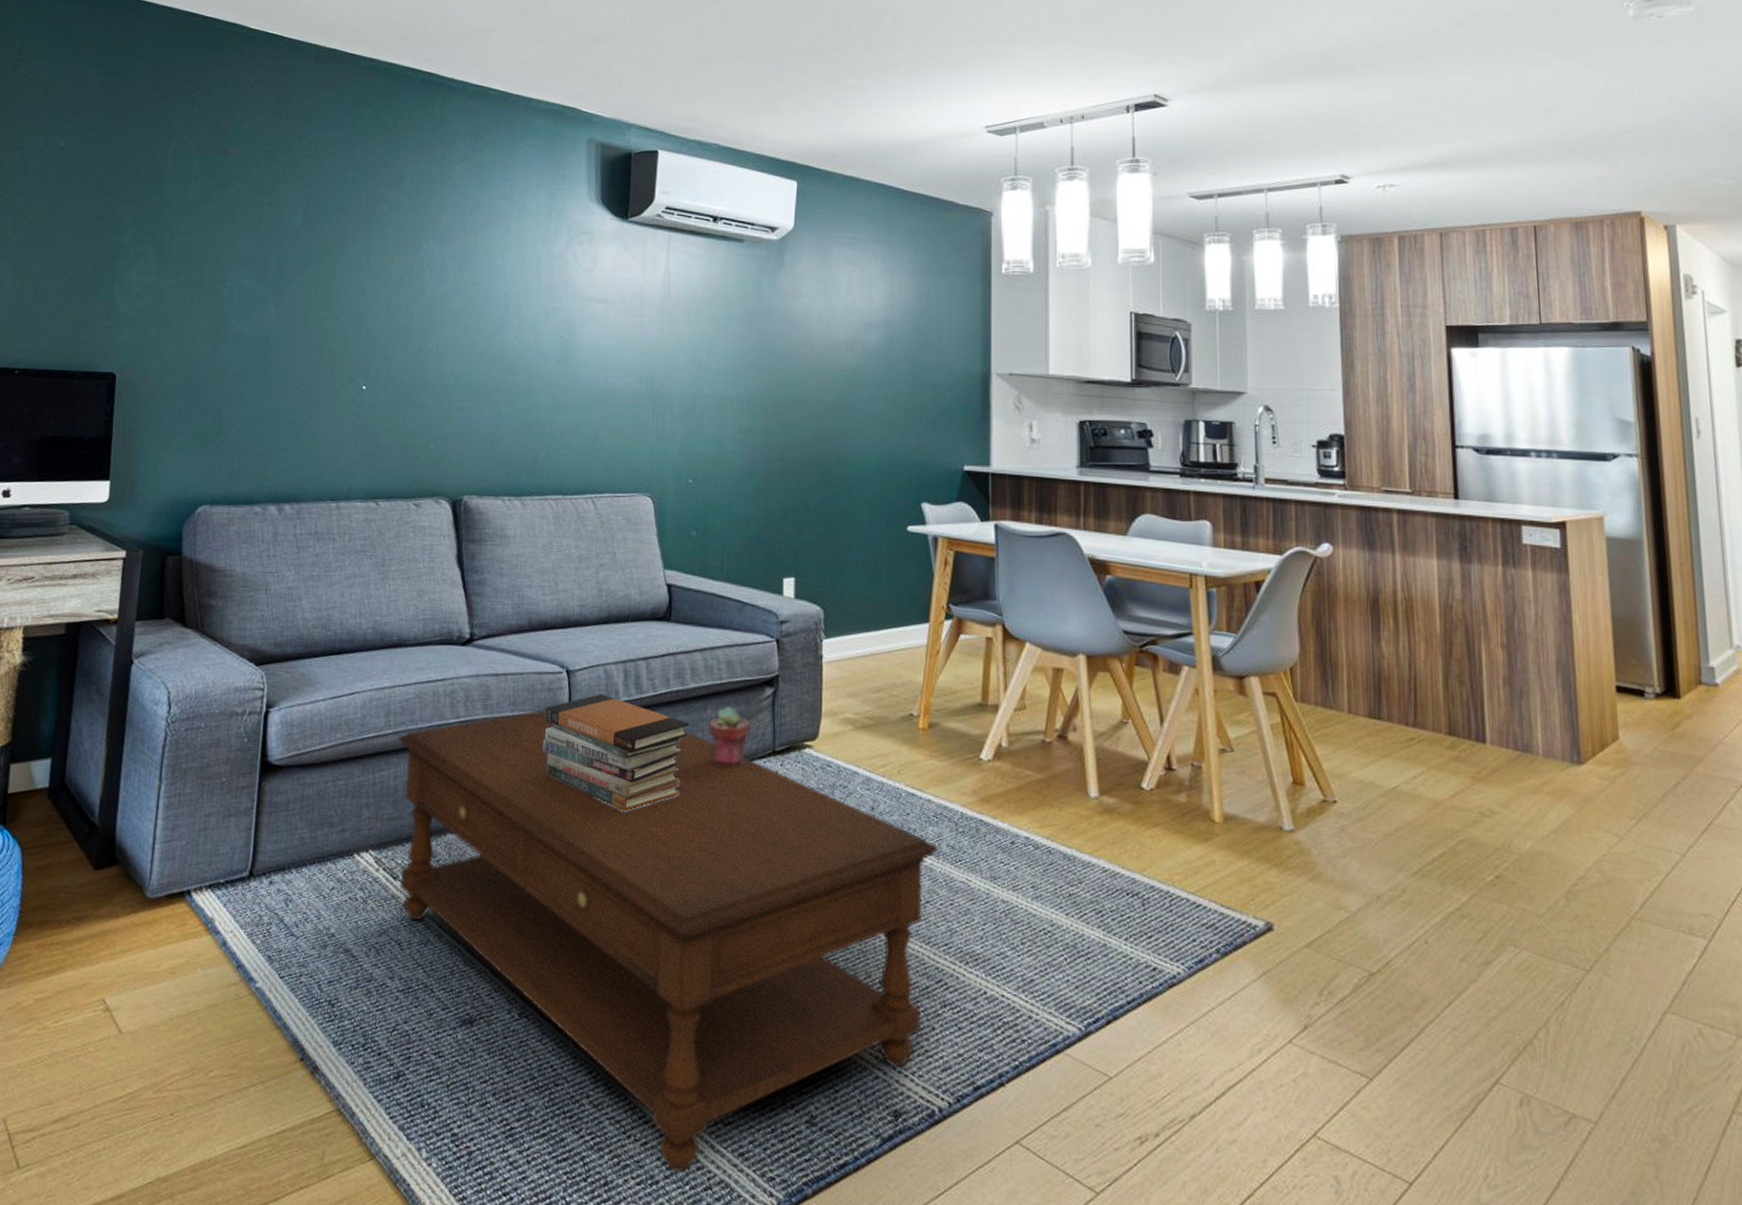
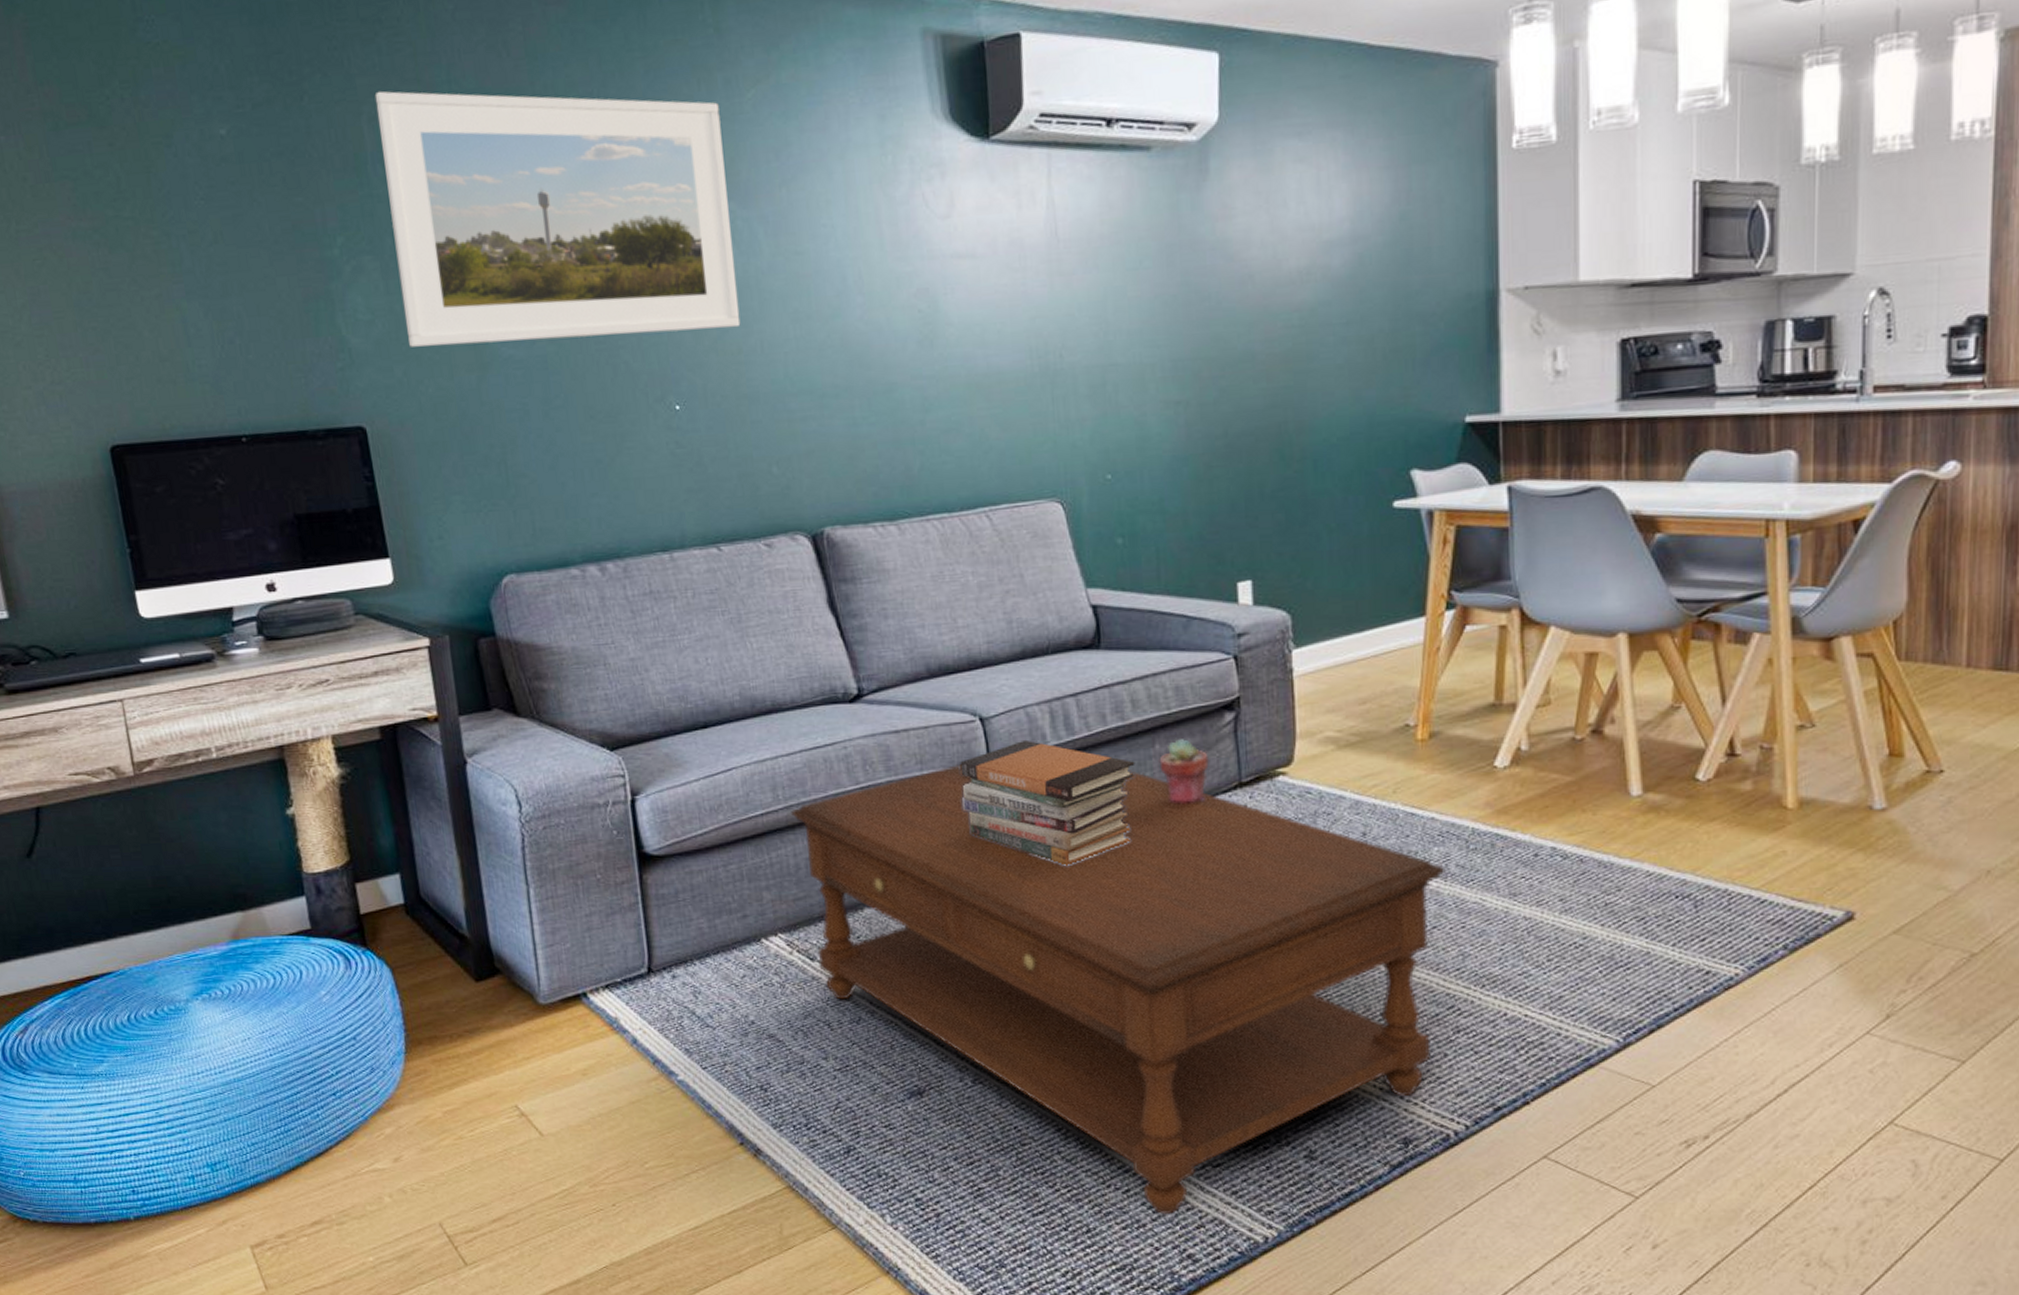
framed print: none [165,130,434,333] -> present [374,90,741,347]

